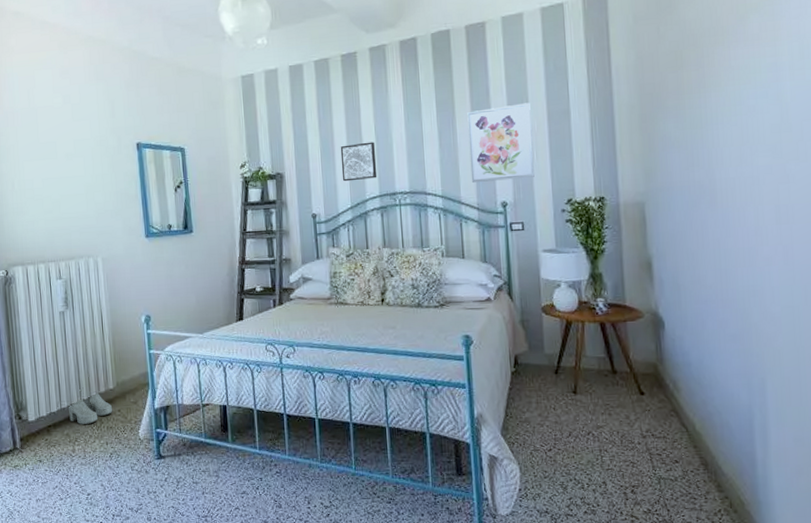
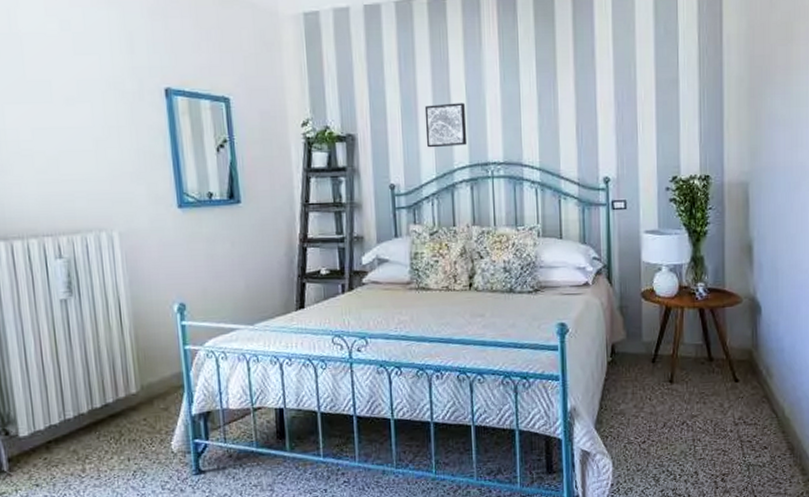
boots: present [68,387,113,424] -> none [74,393,137,438]
wall art: present [467,103,535,183] -> none [570,68,639,155]

